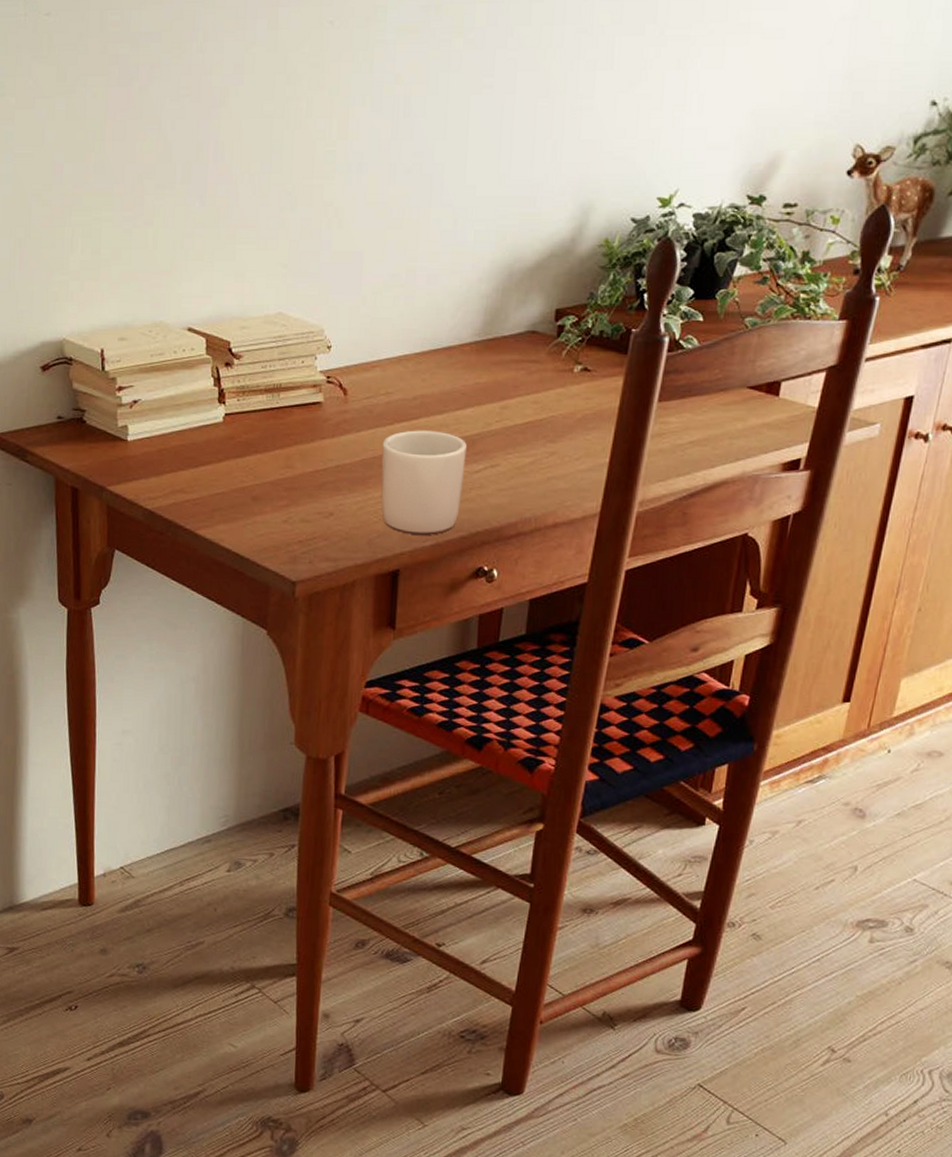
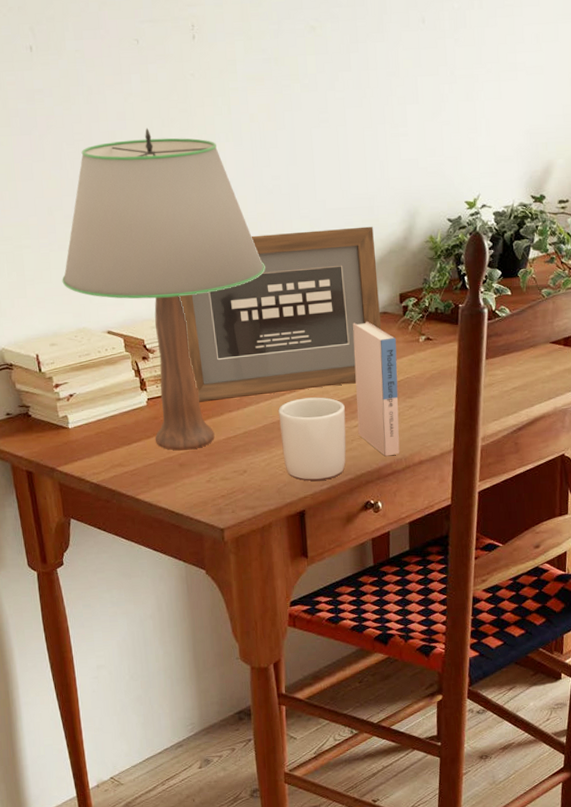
table lamp: none [142,84,390,481] -> present [62,127,265,451]
picture frame: none [280,221,533,424] -> present [179,226,381,402]
book: none [479,341,545,513] -> present [353,322,400,457]

